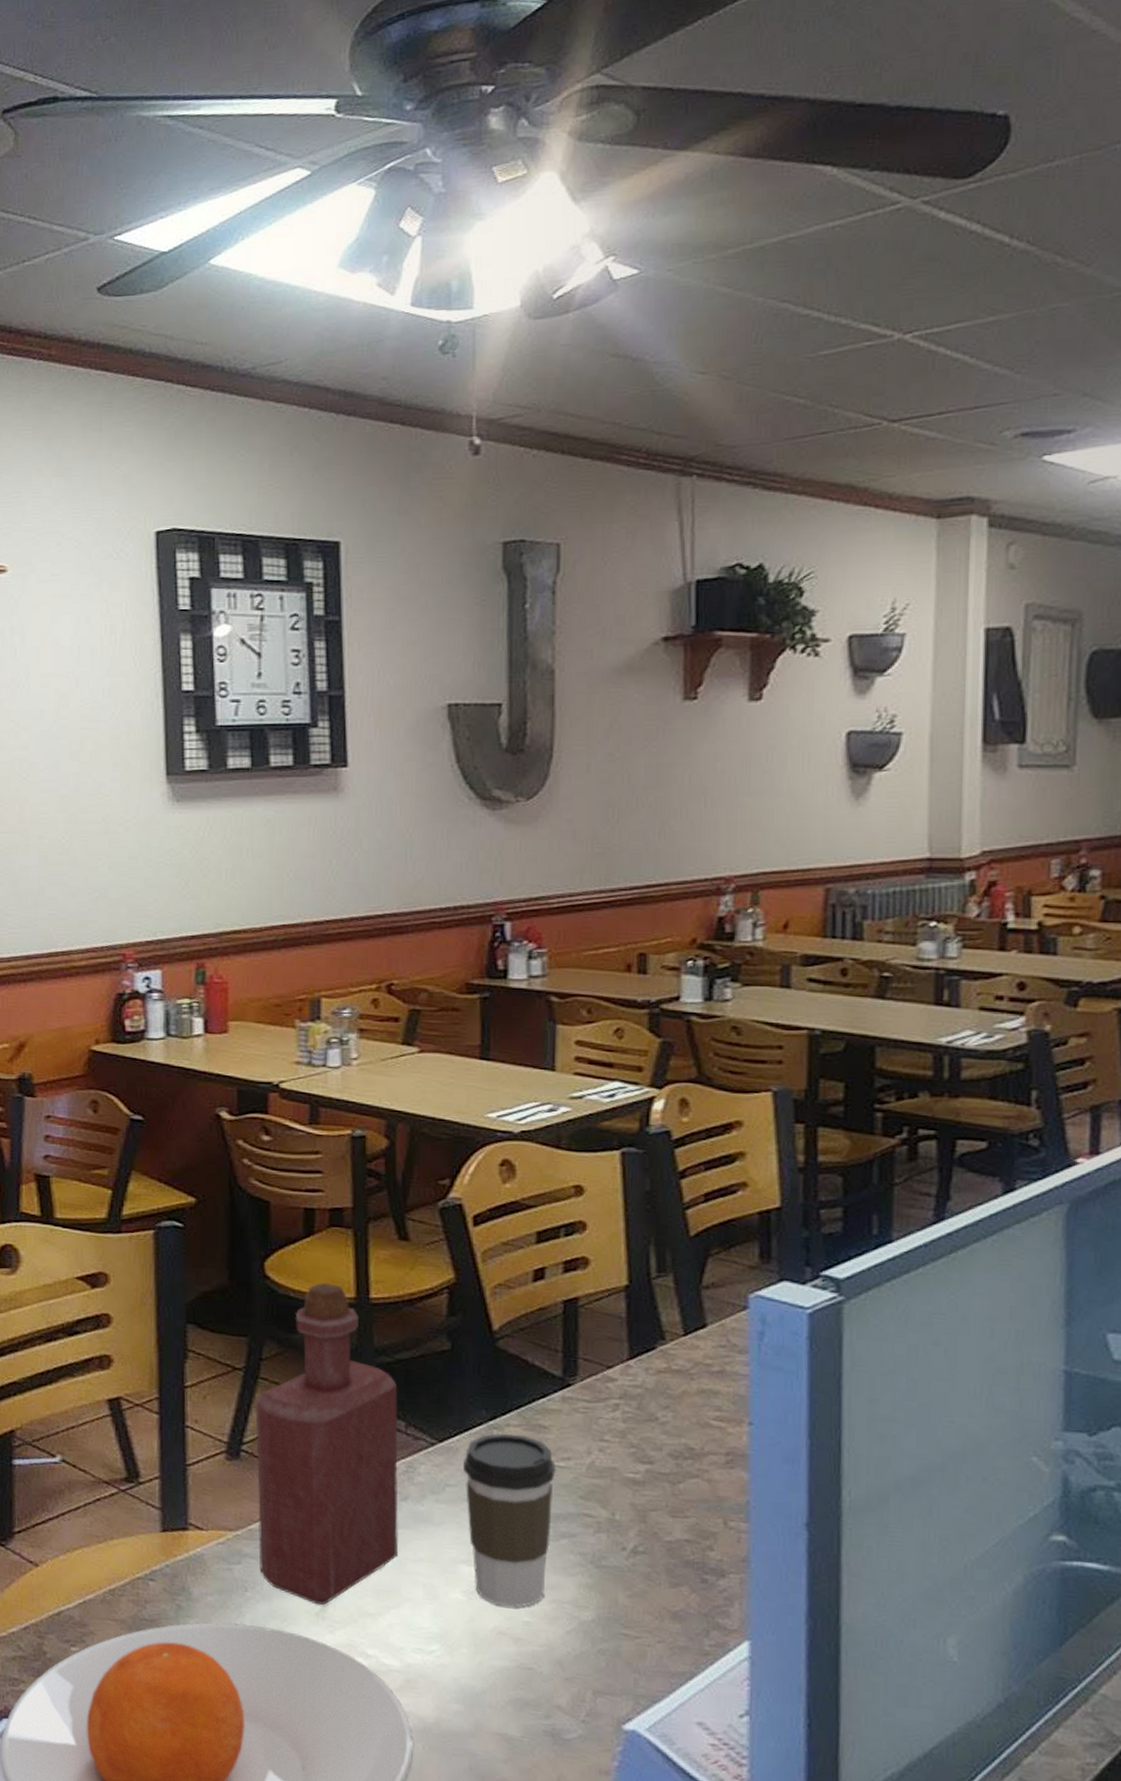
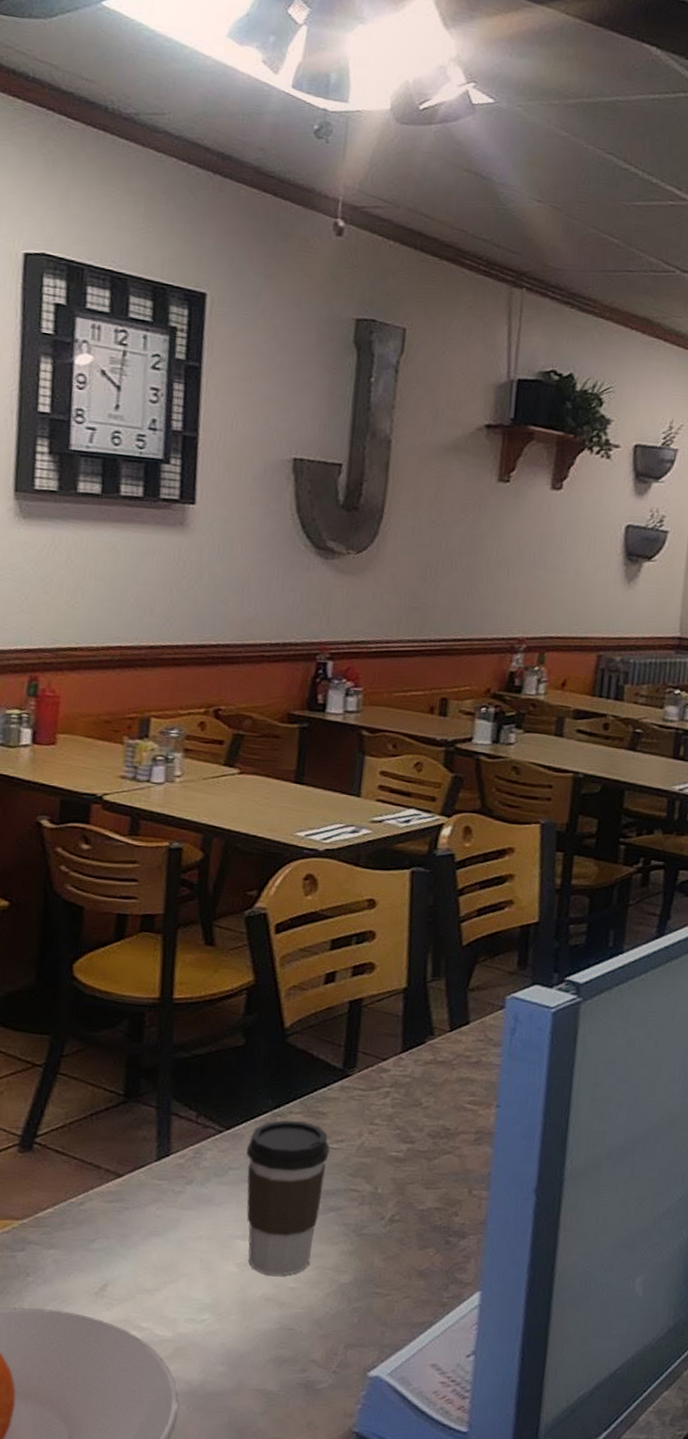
bottle: present [255,1282,399,1605] -> none [43,984,192,1285]

